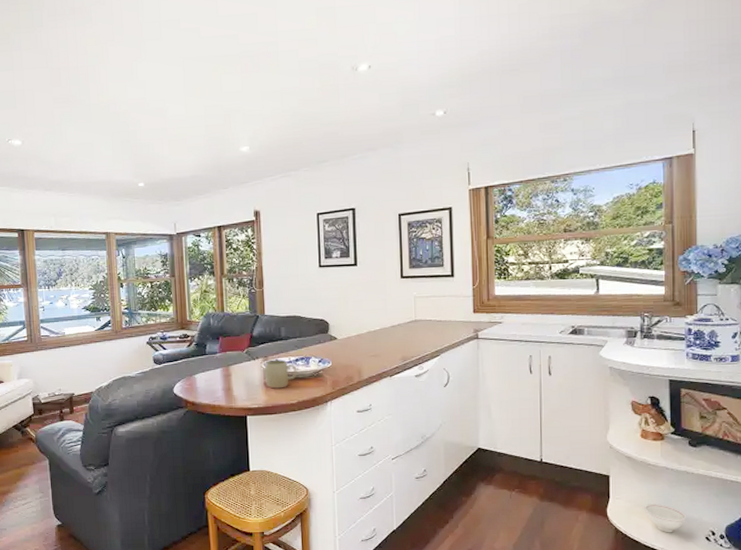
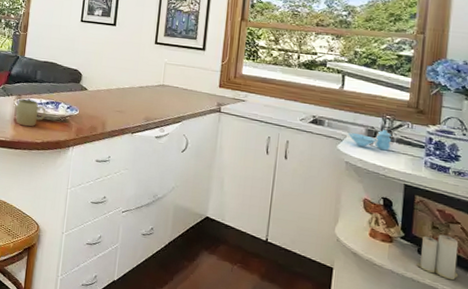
soap dispenser: none [608,327,652,350] -> present [347,129,392,151]
candle: none [689,421,730,466] -> present [416,234,459,281]

